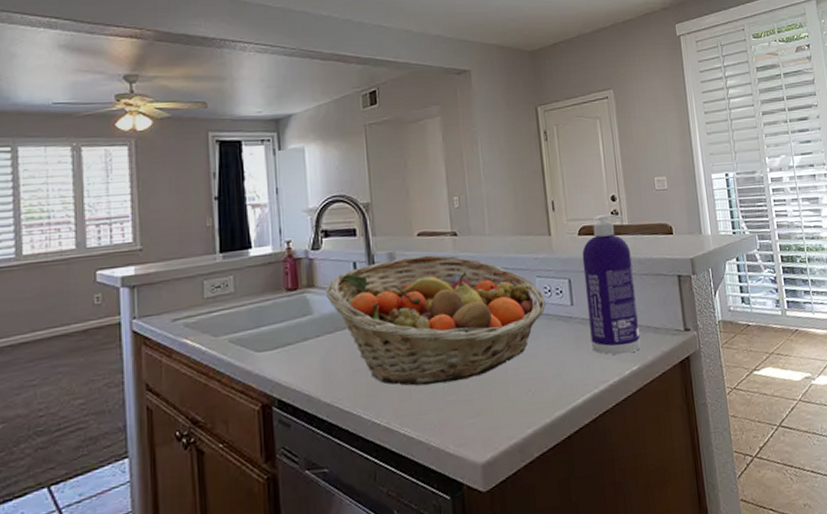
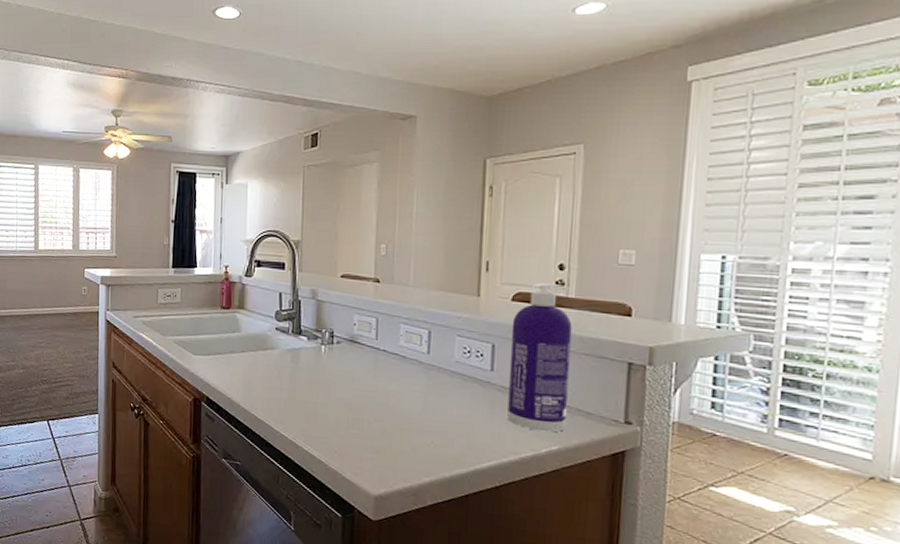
fruit basket: present [325,254,546,386] -> none [253,295,463,418]

